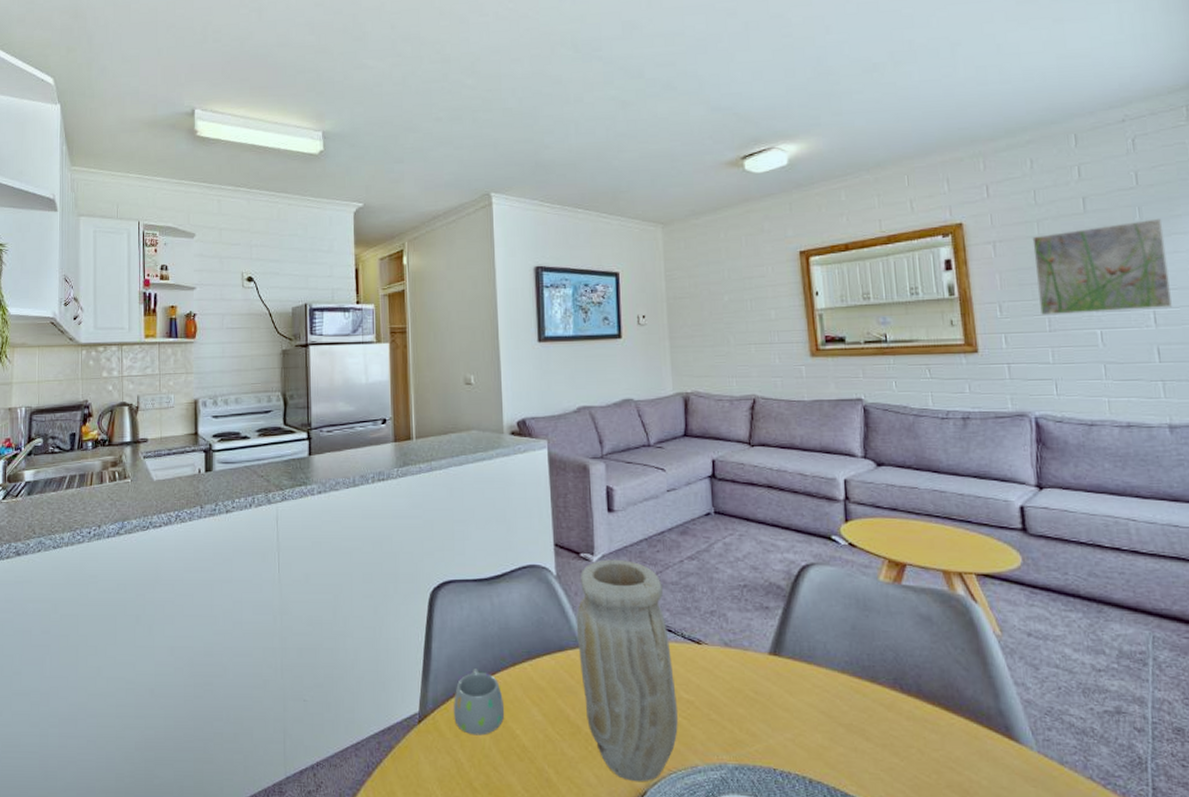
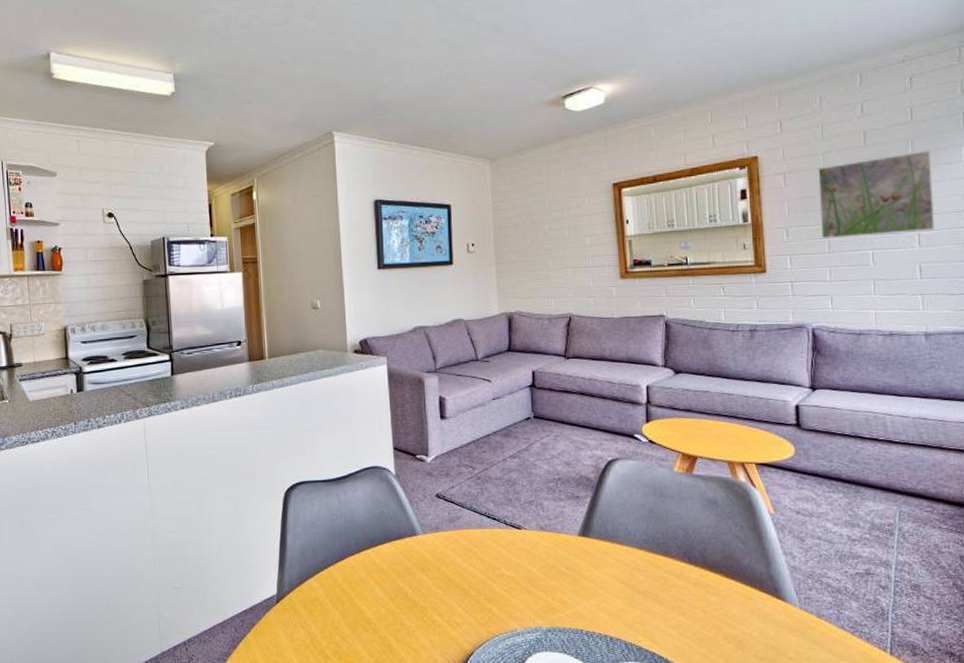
mug: present [454,669,505,736] -> none [307,556,352,612]
vase: present [576,559,678,782] -> none [413,459,500,645]

